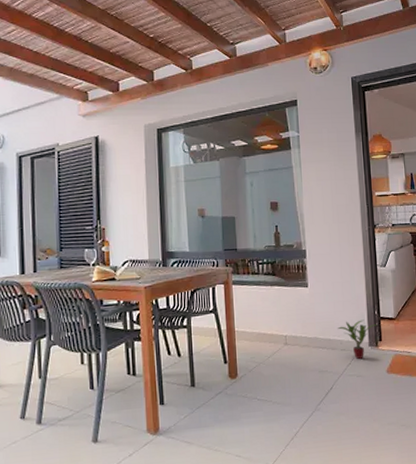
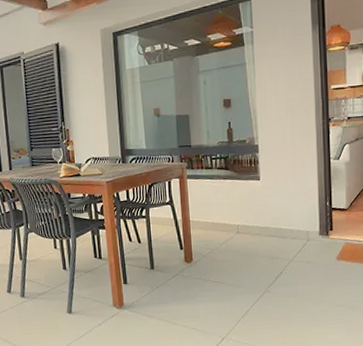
potted plant: present [337,319,378,359] -> none [288,210,330,247]

